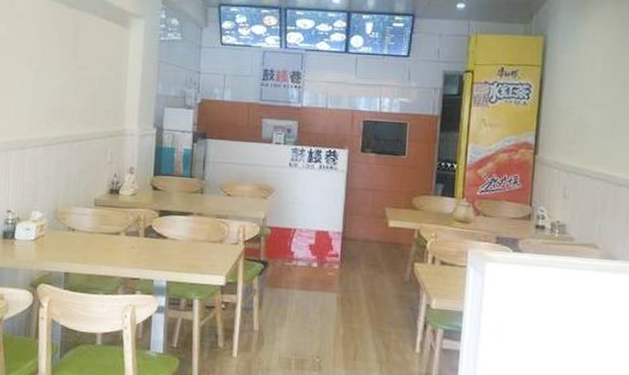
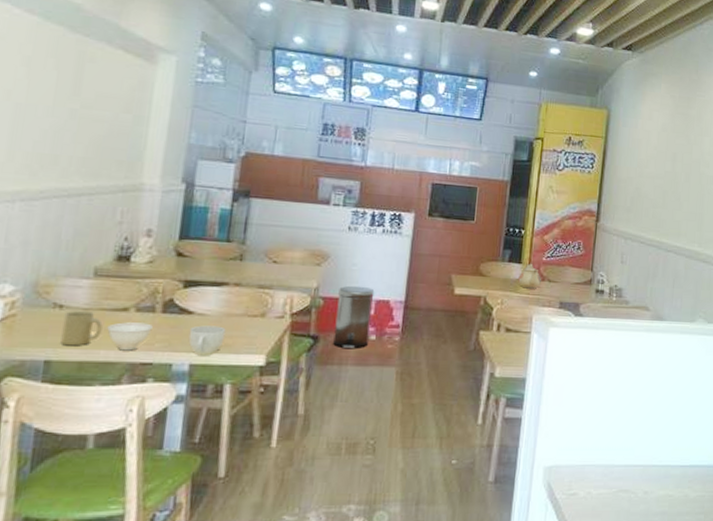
cup: none [75,234,102,262] -> present [60,311,103,346]
bowl: none [106,244,138,268] -> present [107,322,153,351]
cup: none [164,248,193,275] -> present [188,325,226,356]
pedal bin: none [280,217,315,275] -> present [333,285,375,349]

